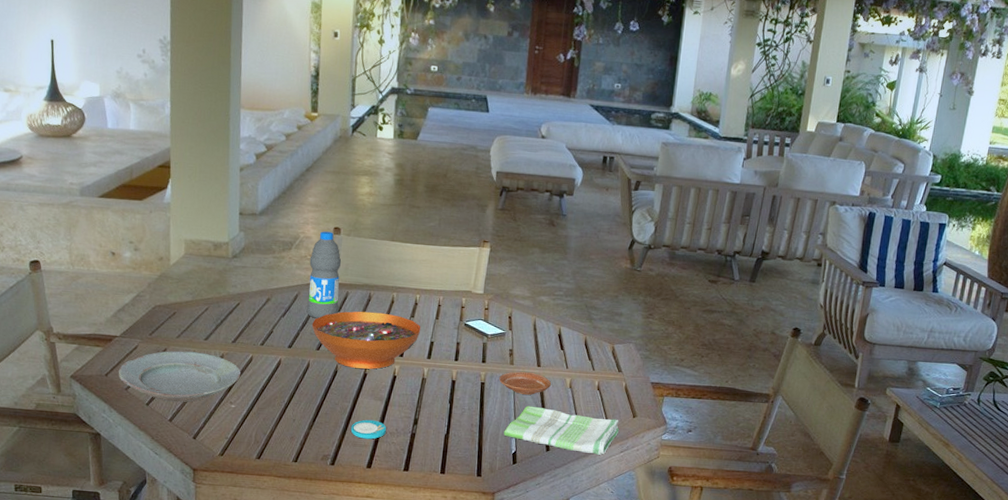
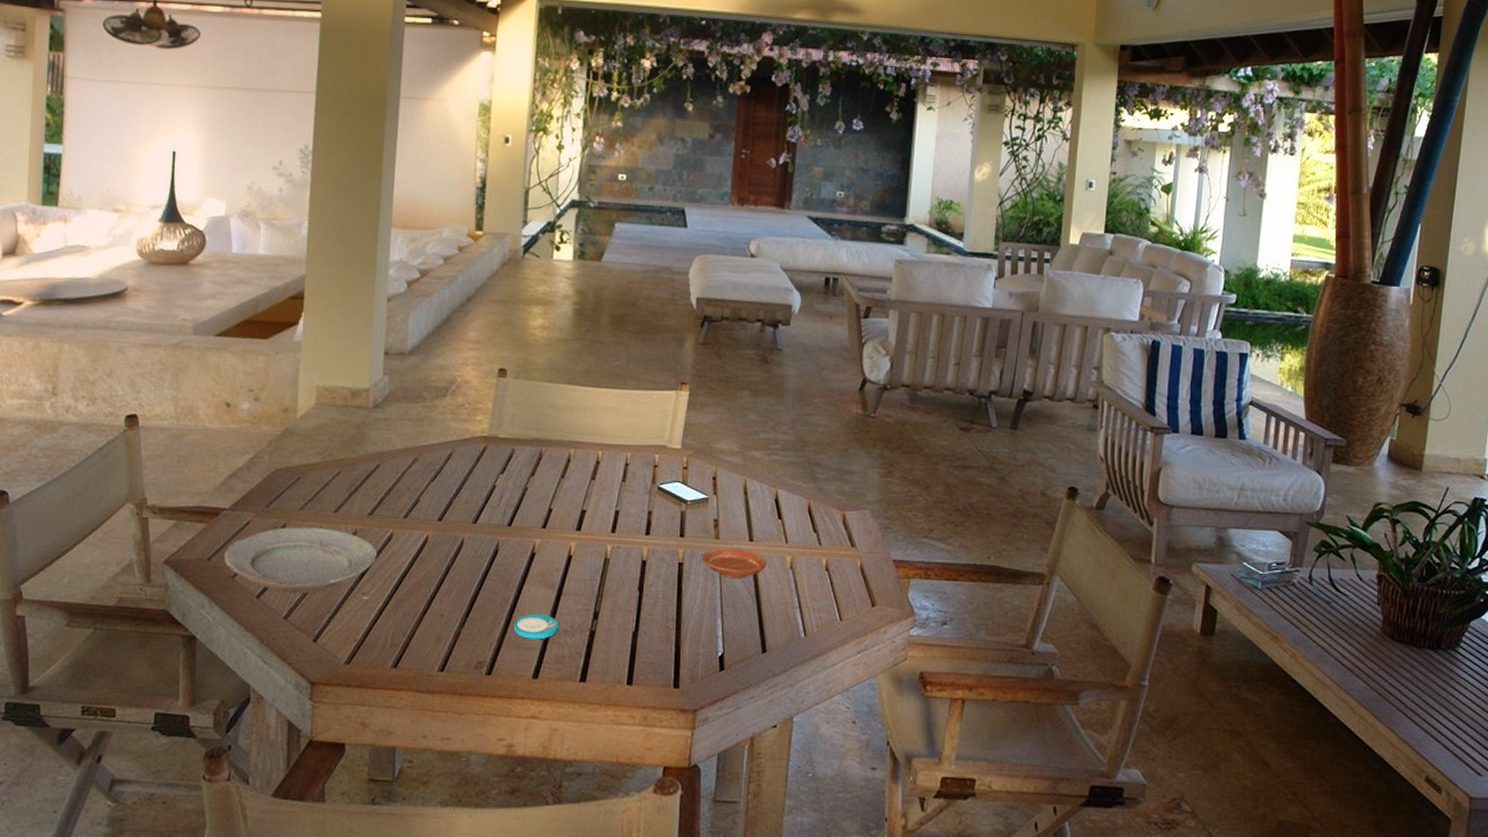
water bottle: present [307,231,342,319] -> none [462,373,507,483]
decorative bowl: present [311,311,420,369] -> none [468,472,603,547]
dish towel: present [504,405,620,455] -> none [707,592,855,657]

